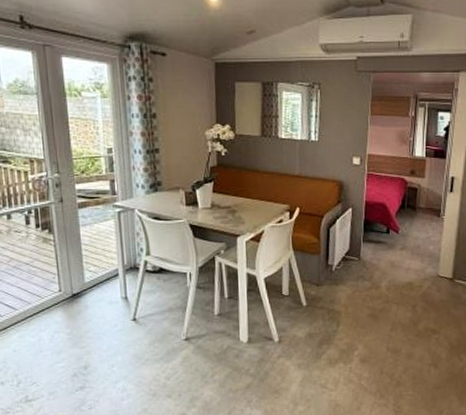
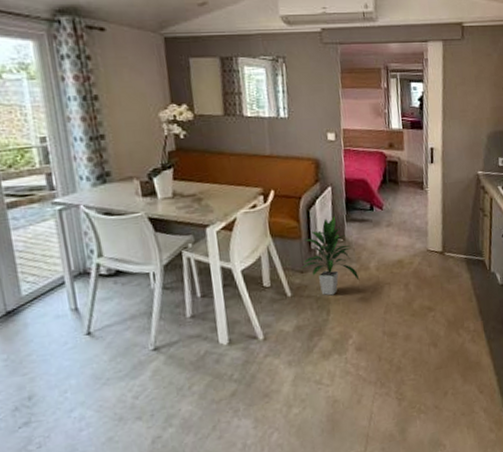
indoor plant: none [316,236,370,309] -> present [300,216,360,296]

